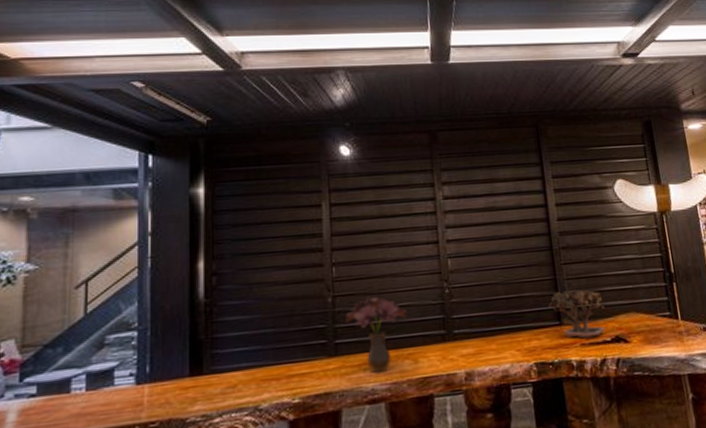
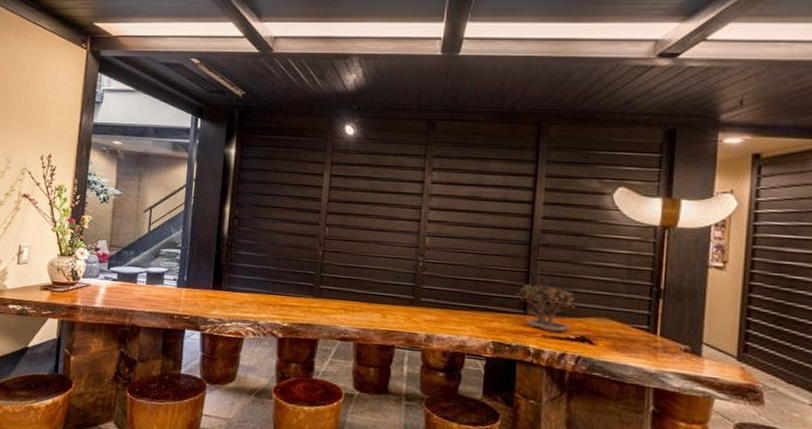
flower arrangement: present [345,296,407,374] -> none [331,256,383,320]

